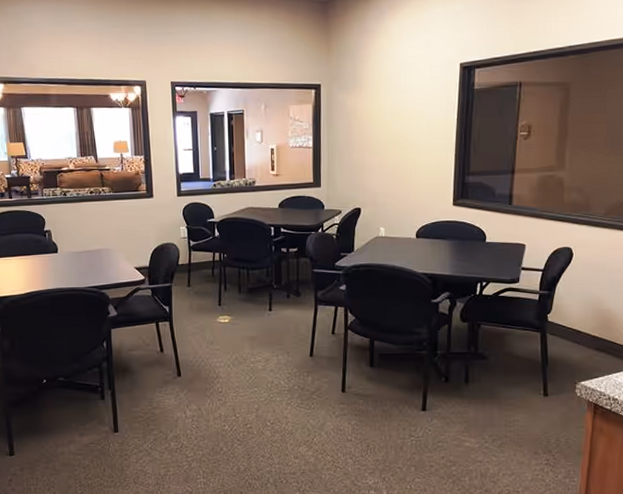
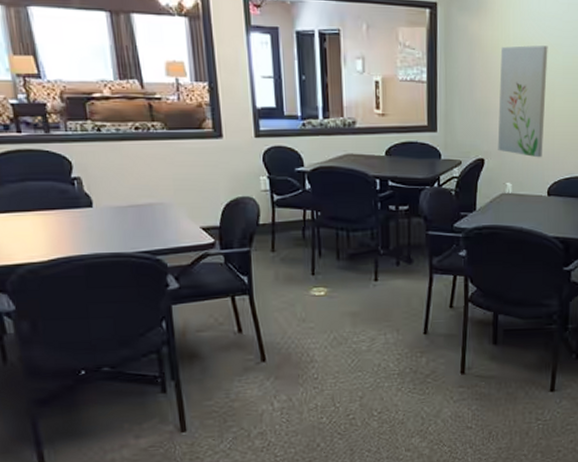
wall art: none [372,113,414,206] -> present [497,45,548,158]

